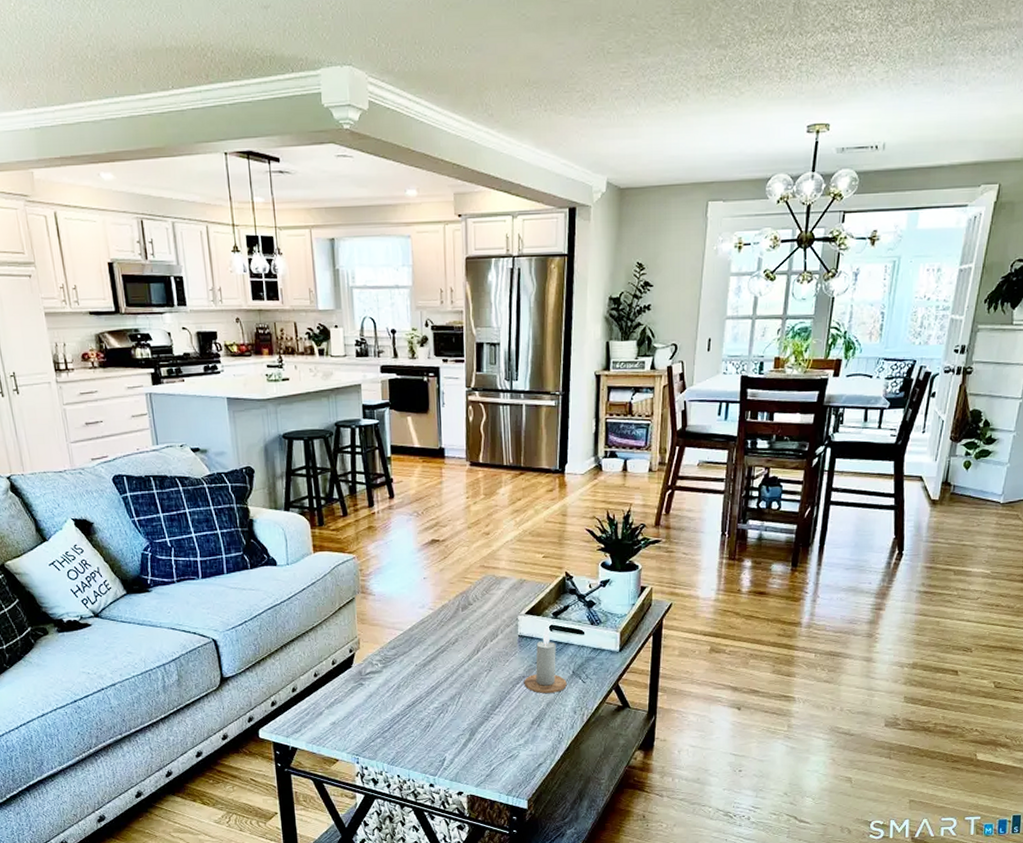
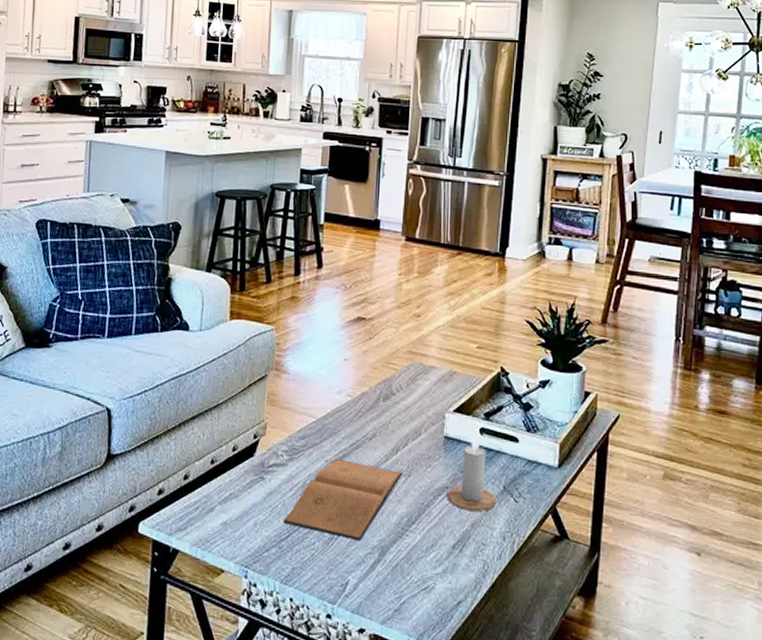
notebook: none [384,662,485,726] -> present [283,458,403,541]

